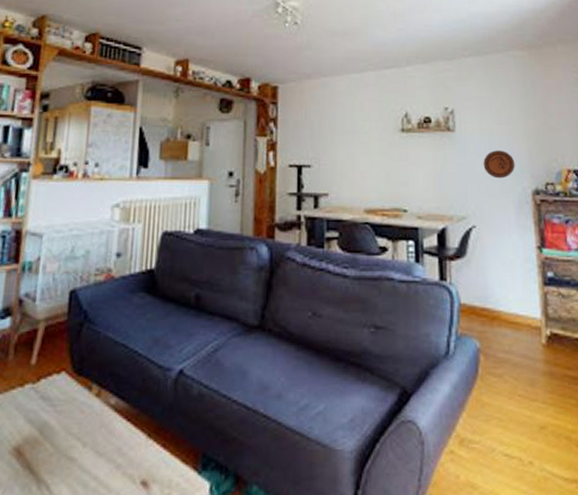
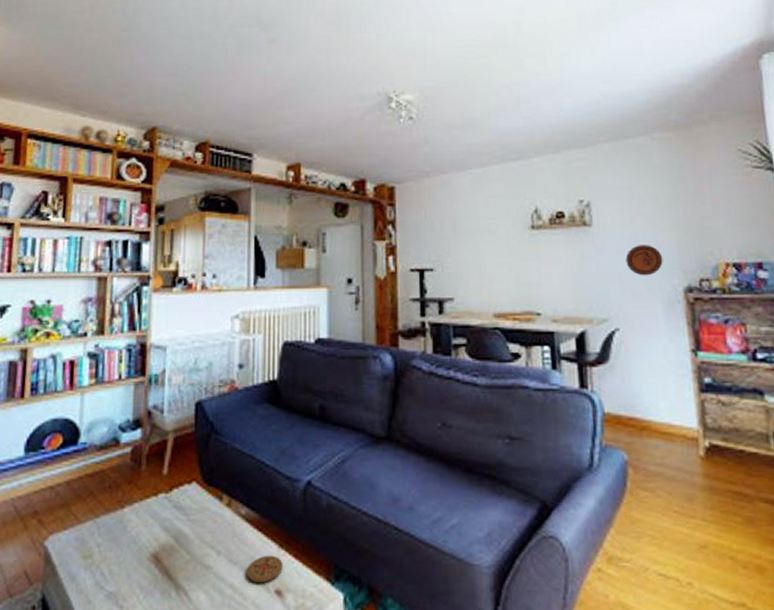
coaster: none [112,445,150,474] -> present [246,555,283,583]

